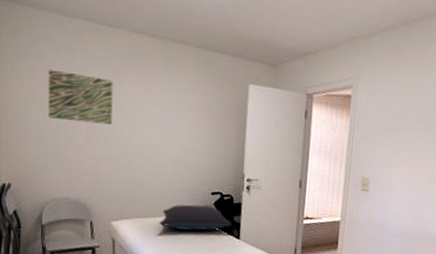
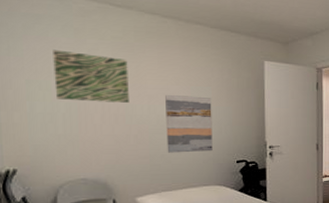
wall art: none [143,117,191,180] -> present [165,94,213,153]
pillow: present [159,204,232,231] -> none [187,173,258,199]

